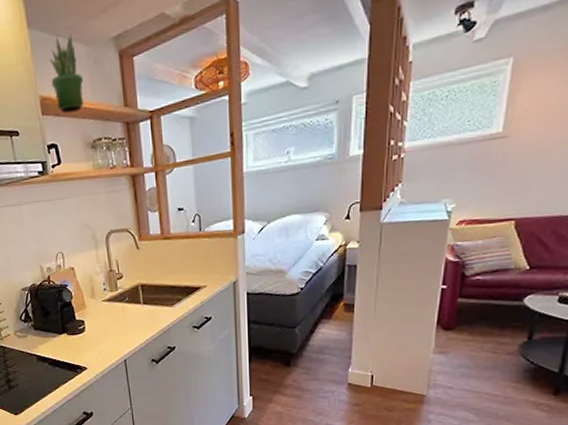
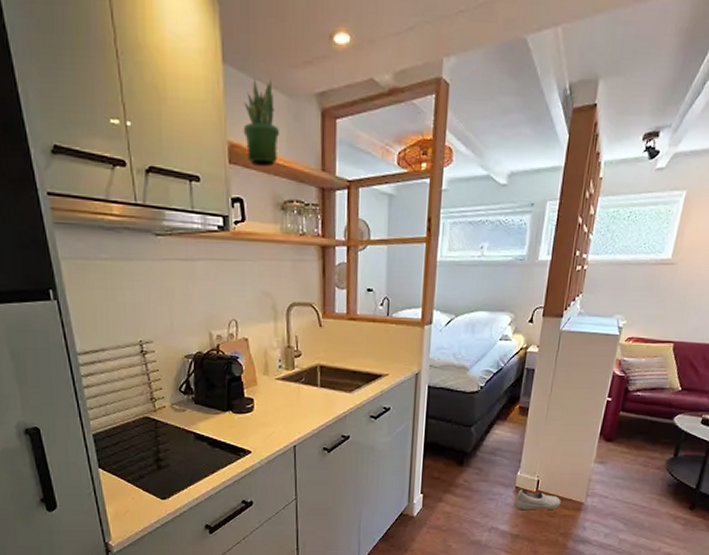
shoe: none [348,385,400,406] -> present [514,489,561,511]

